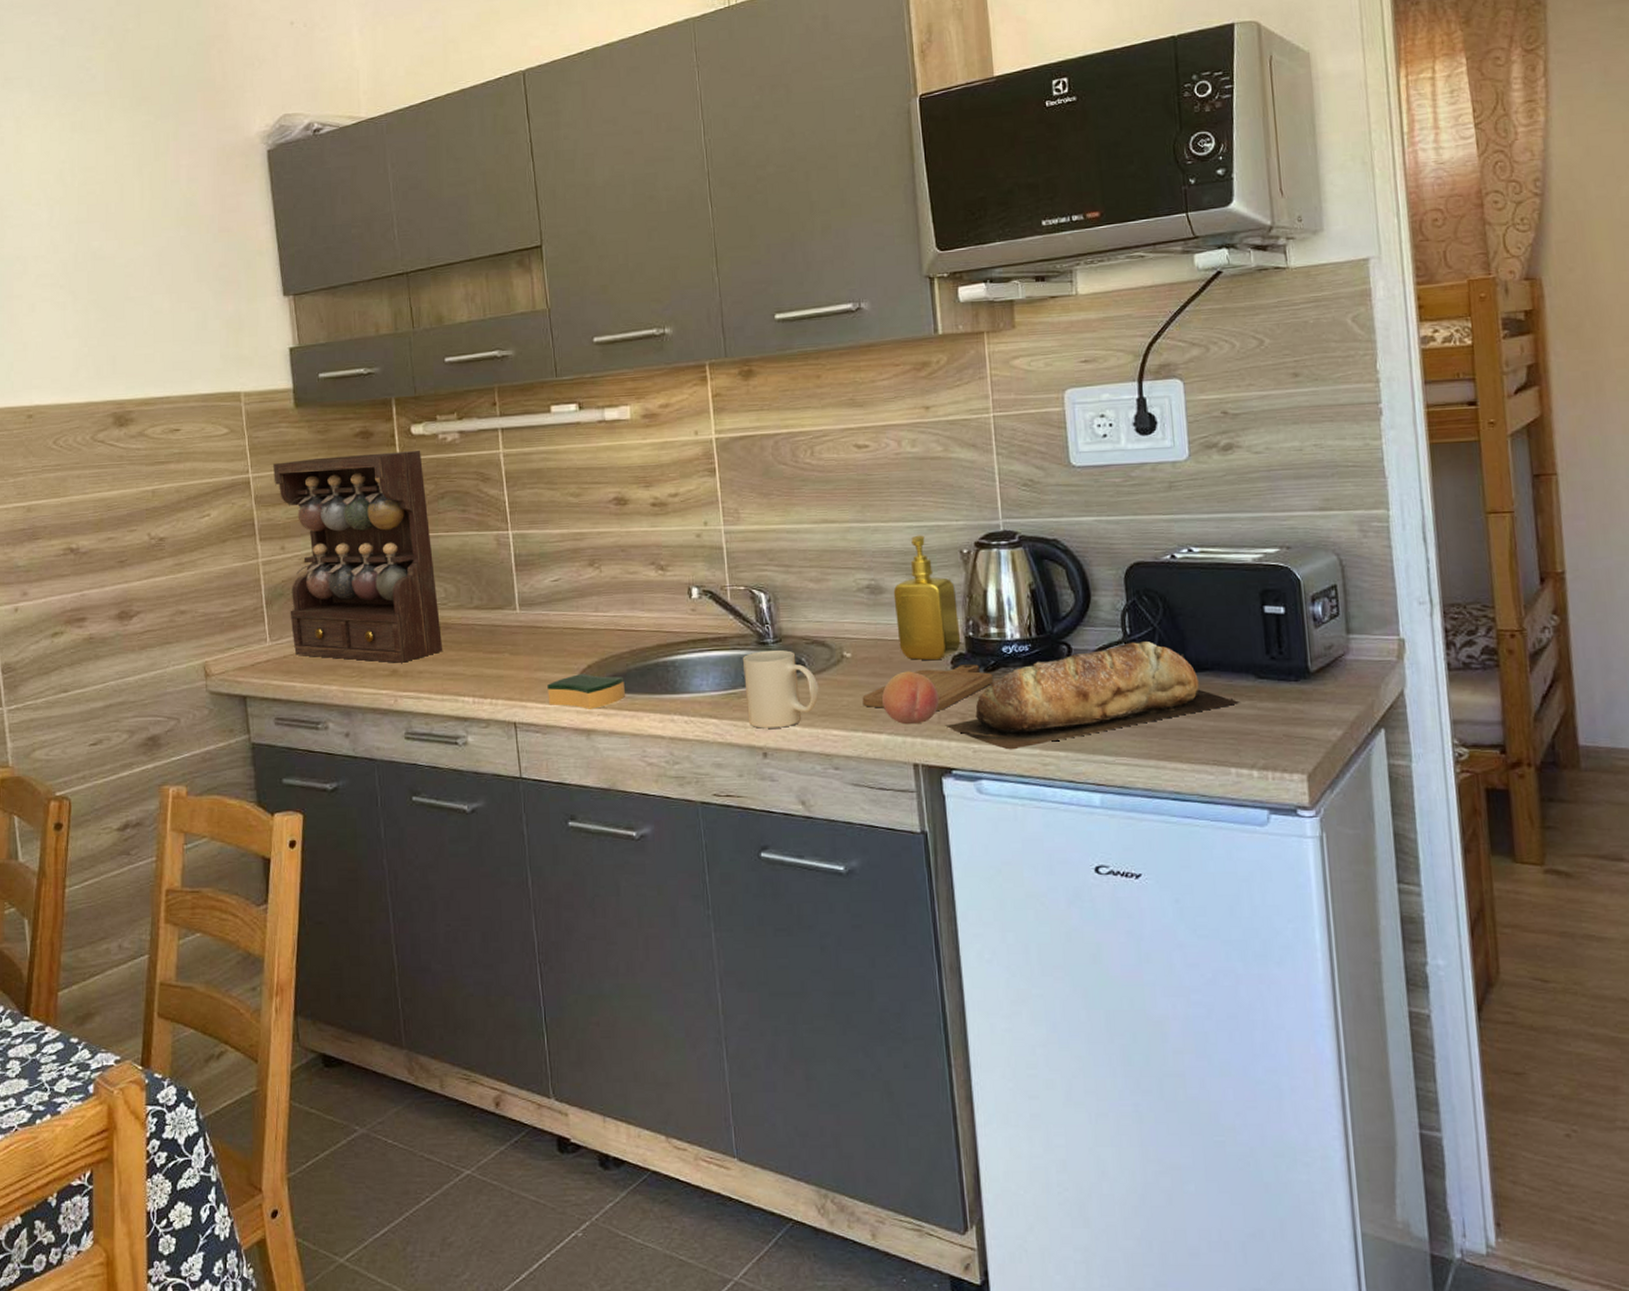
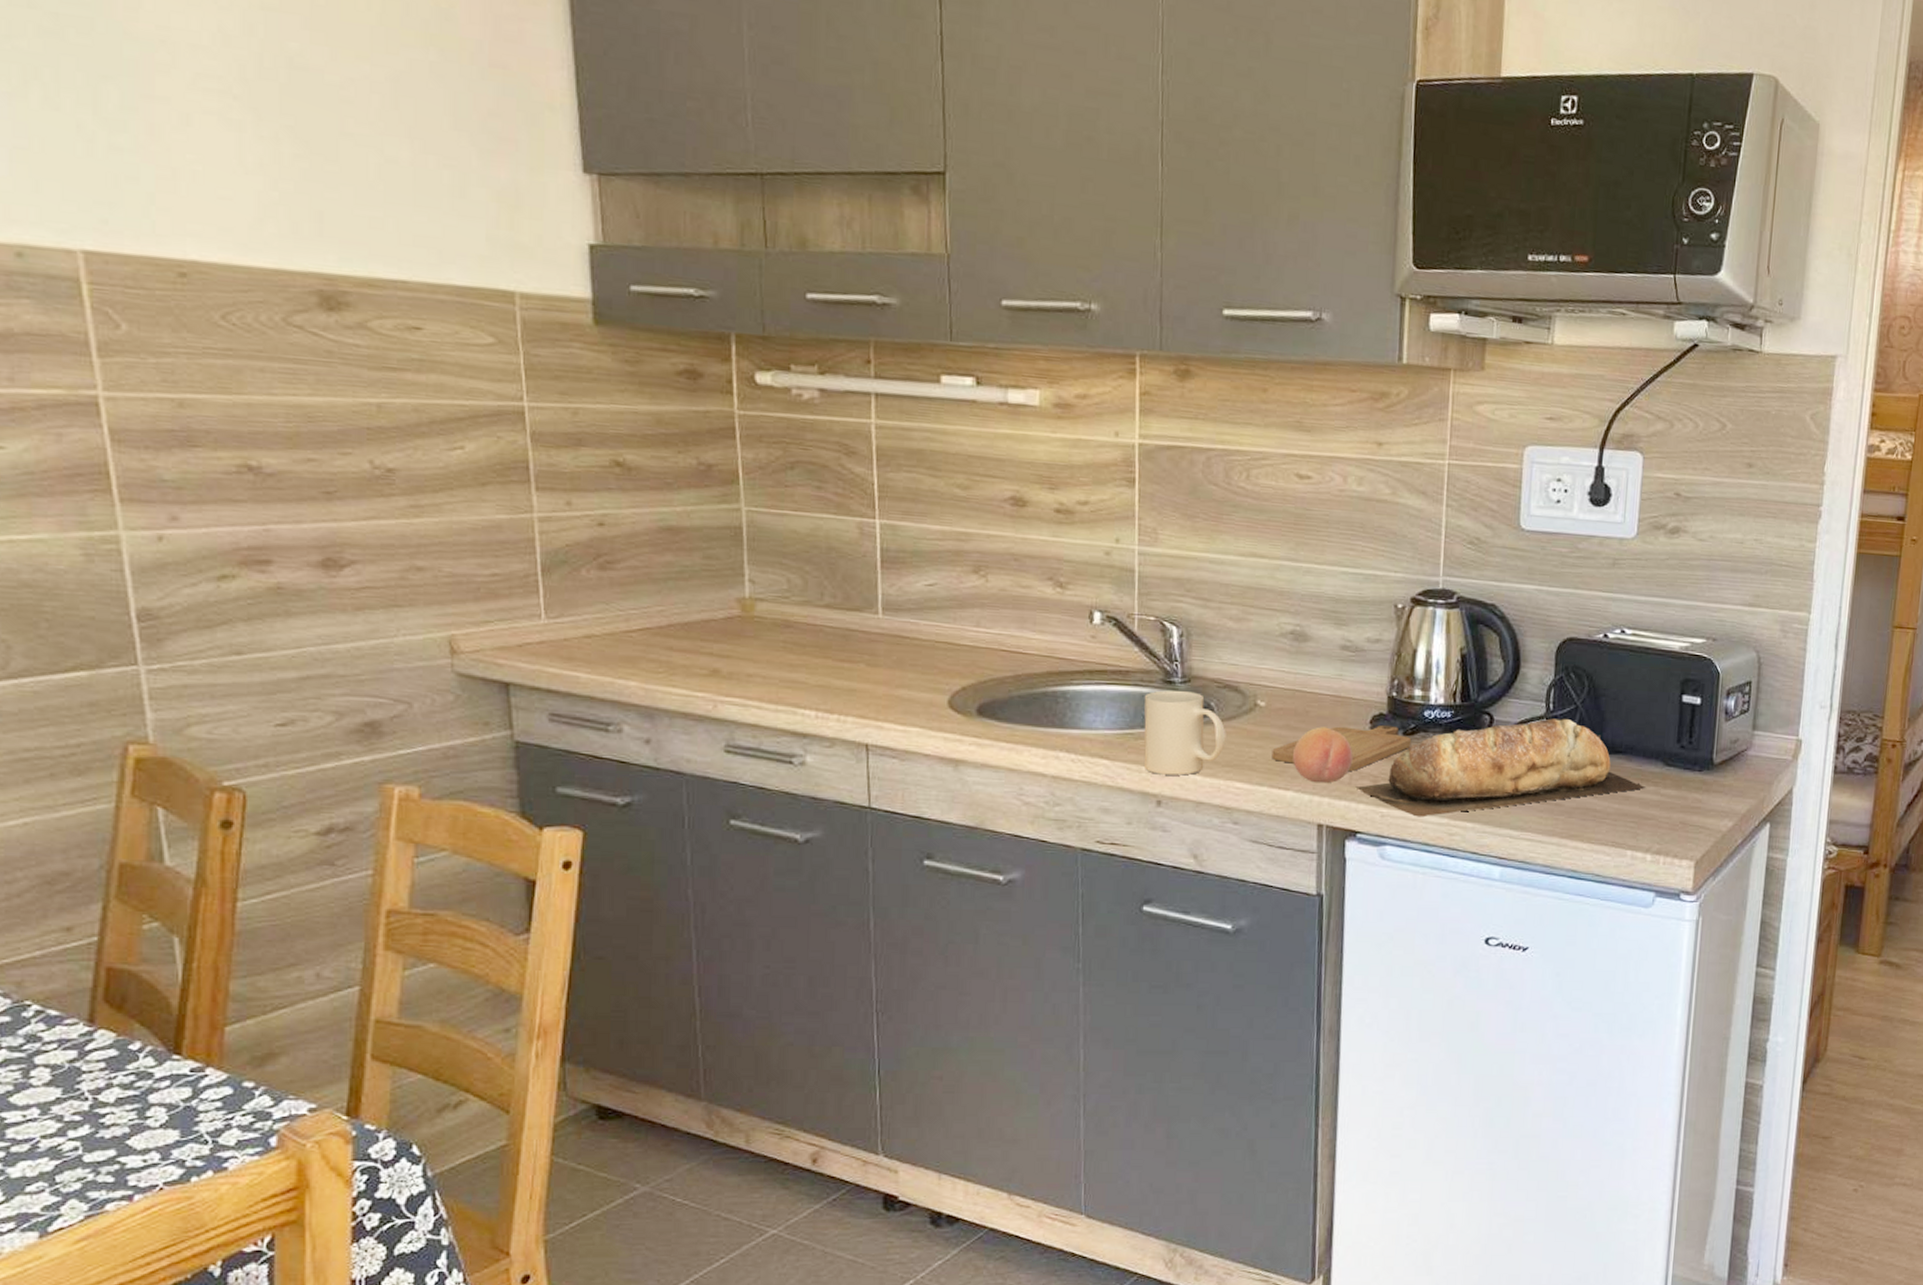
spice rack: present [273,451,443,663] -> none [559,393,781,662]
sponge: present [547,674,626,709] -> none [910,696,1005,737]
soap dispenser: present [893,535,961,661] -> none [1318,582,1384,719]

